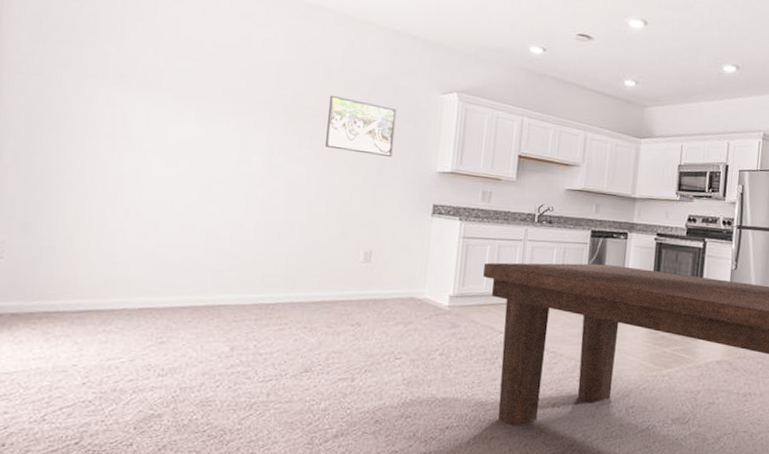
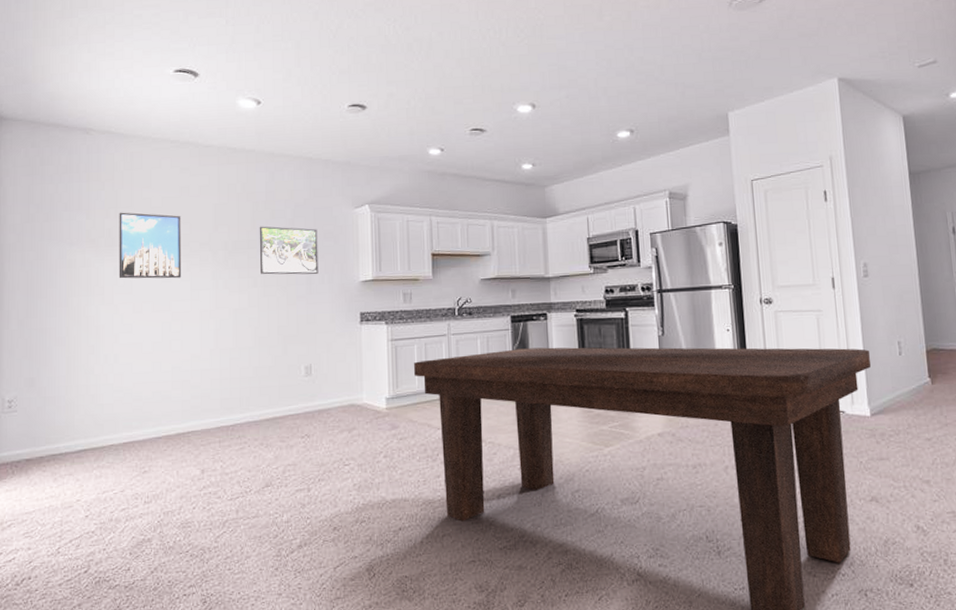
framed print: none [151,50,238,137] -> present [119,212,182,279]

